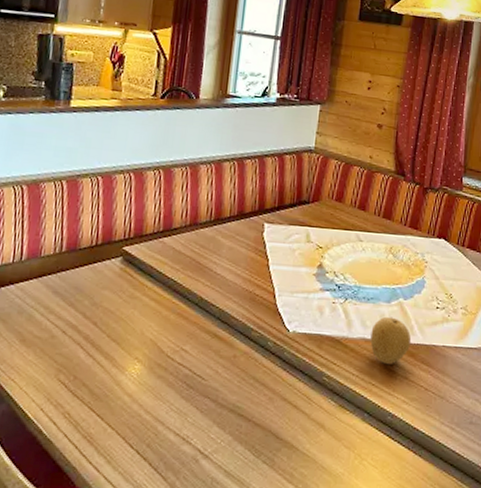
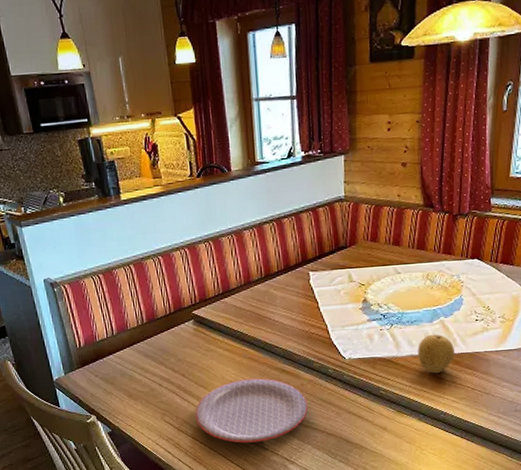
plate: none [97,339,237,424] -> present [194,378,308,443]

